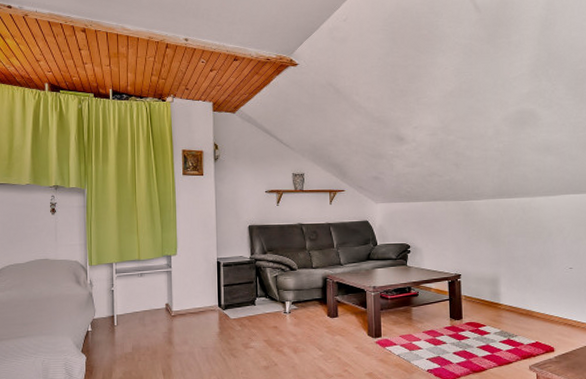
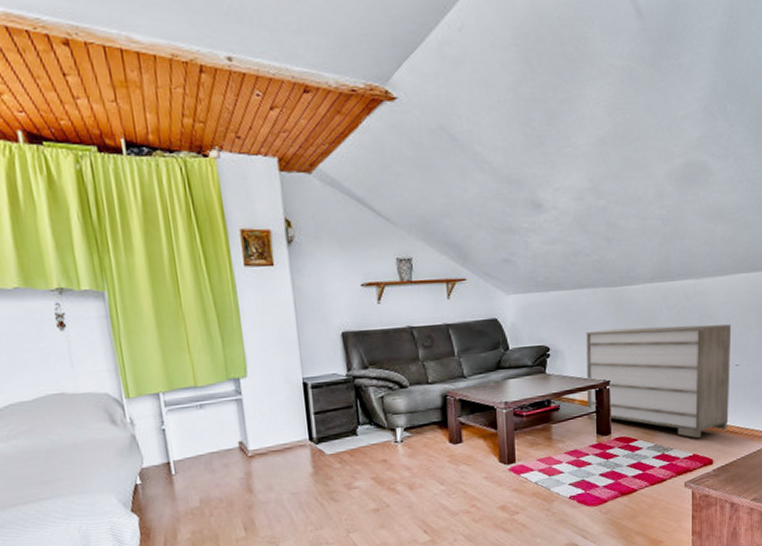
dresser: none [440,233,566,328] -> present [586,324,732,439]

